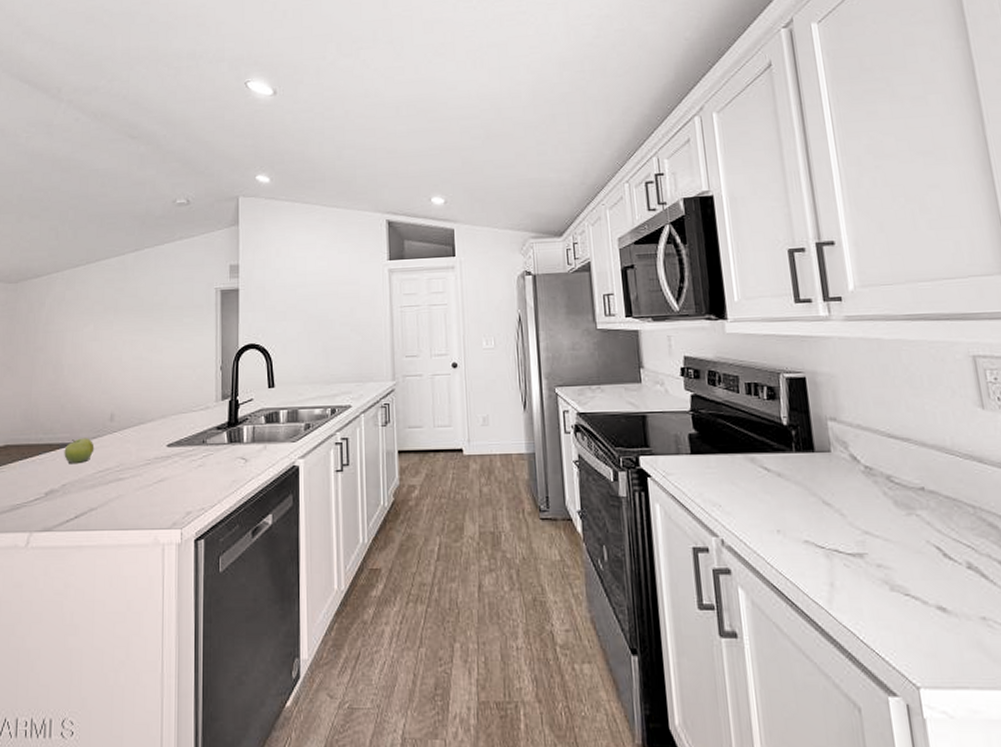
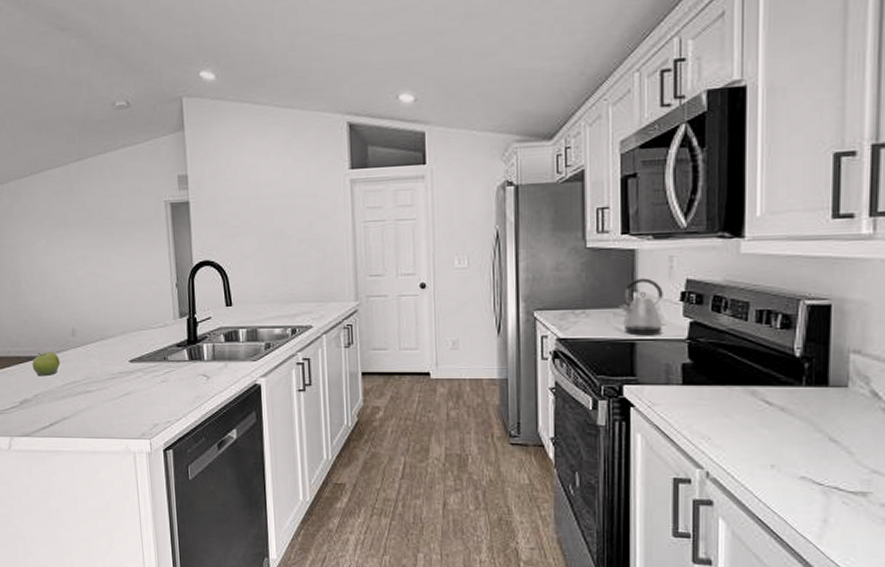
kettle: none [628,355,672,409] -> present [618,278,667,336]

